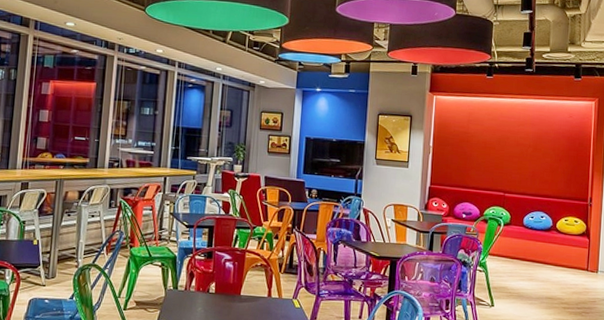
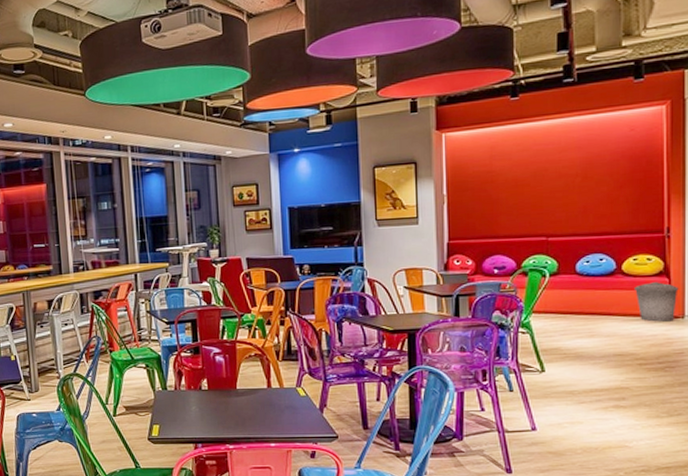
trash can: none [564,240,595,275] -> present [635,282,679,322]

